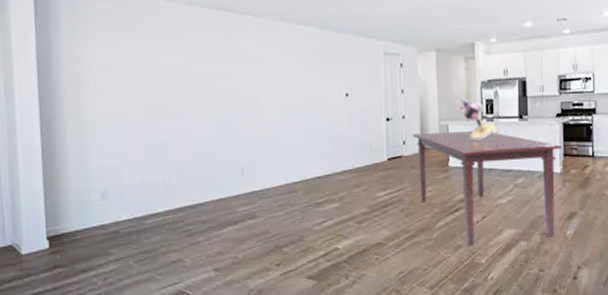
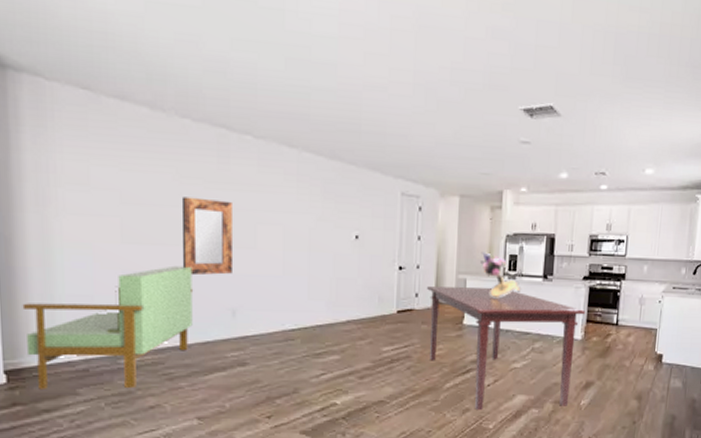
sofa: none [62,132,207,252] -> present [22,265,194,389]
home mirror: none [194,72,240,140] -> present [181,197,234,276]

